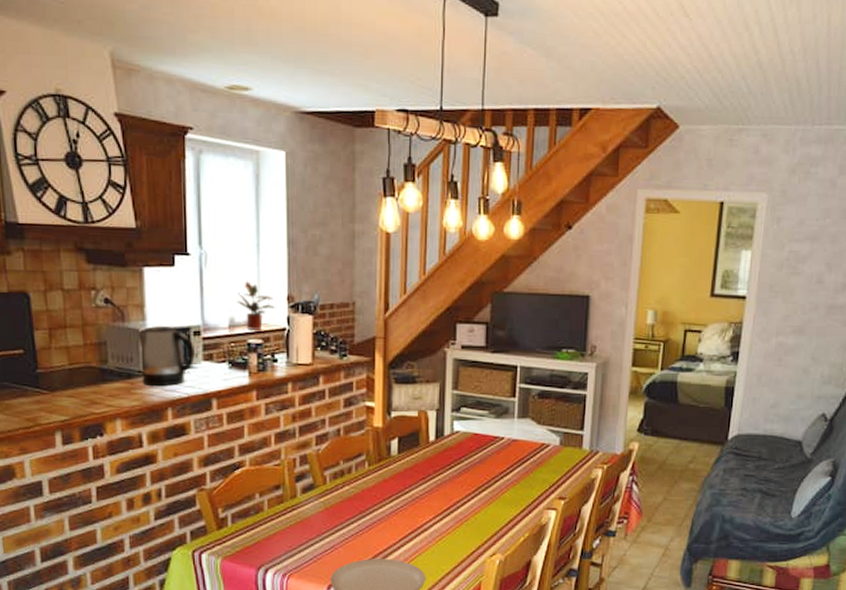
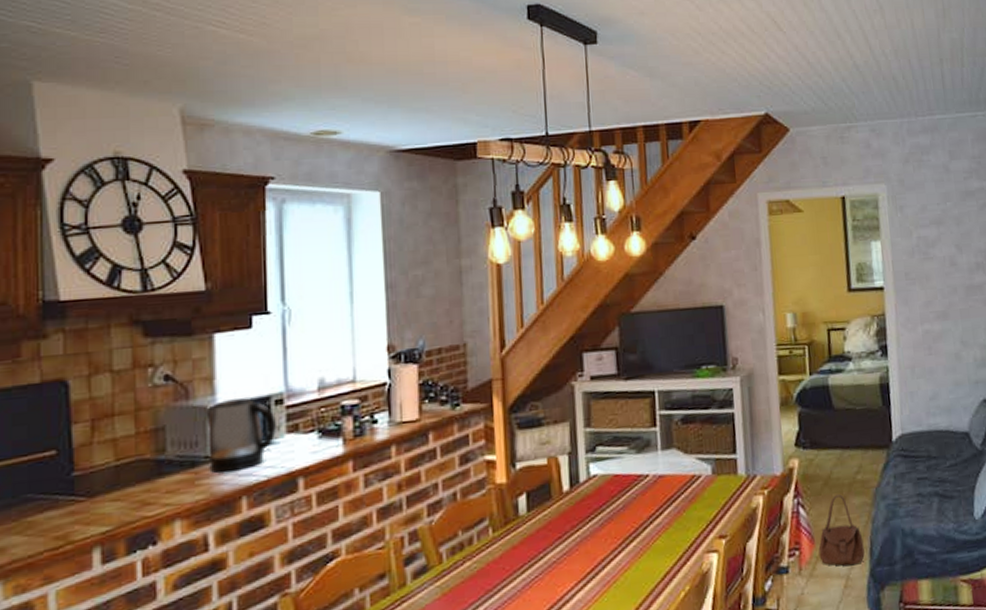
potted plant: present [237,281,275,330] -> none [327,335,373,390]
handbag: none [644,478,686,539] -> present [818,494,865,566]

